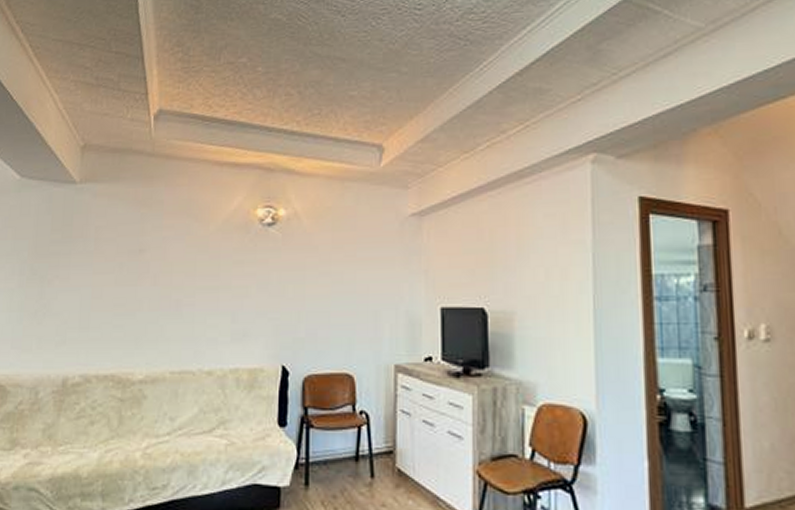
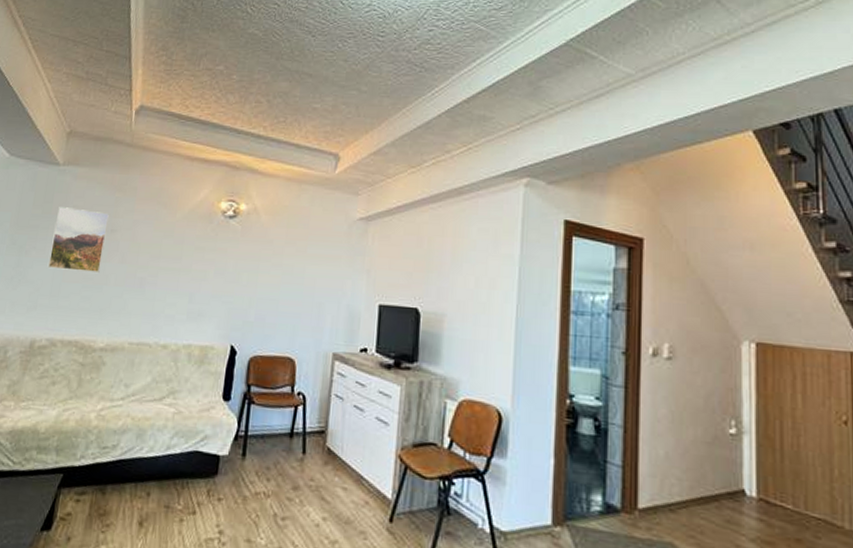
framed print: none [73,229,135,298] -> present [47,207,109,272]

